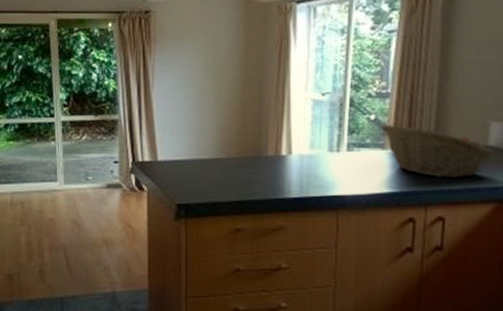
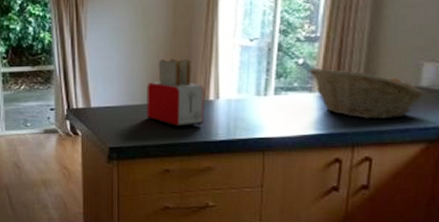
toaster: none [217,111,276,184] -> present [147,58,204,128]

